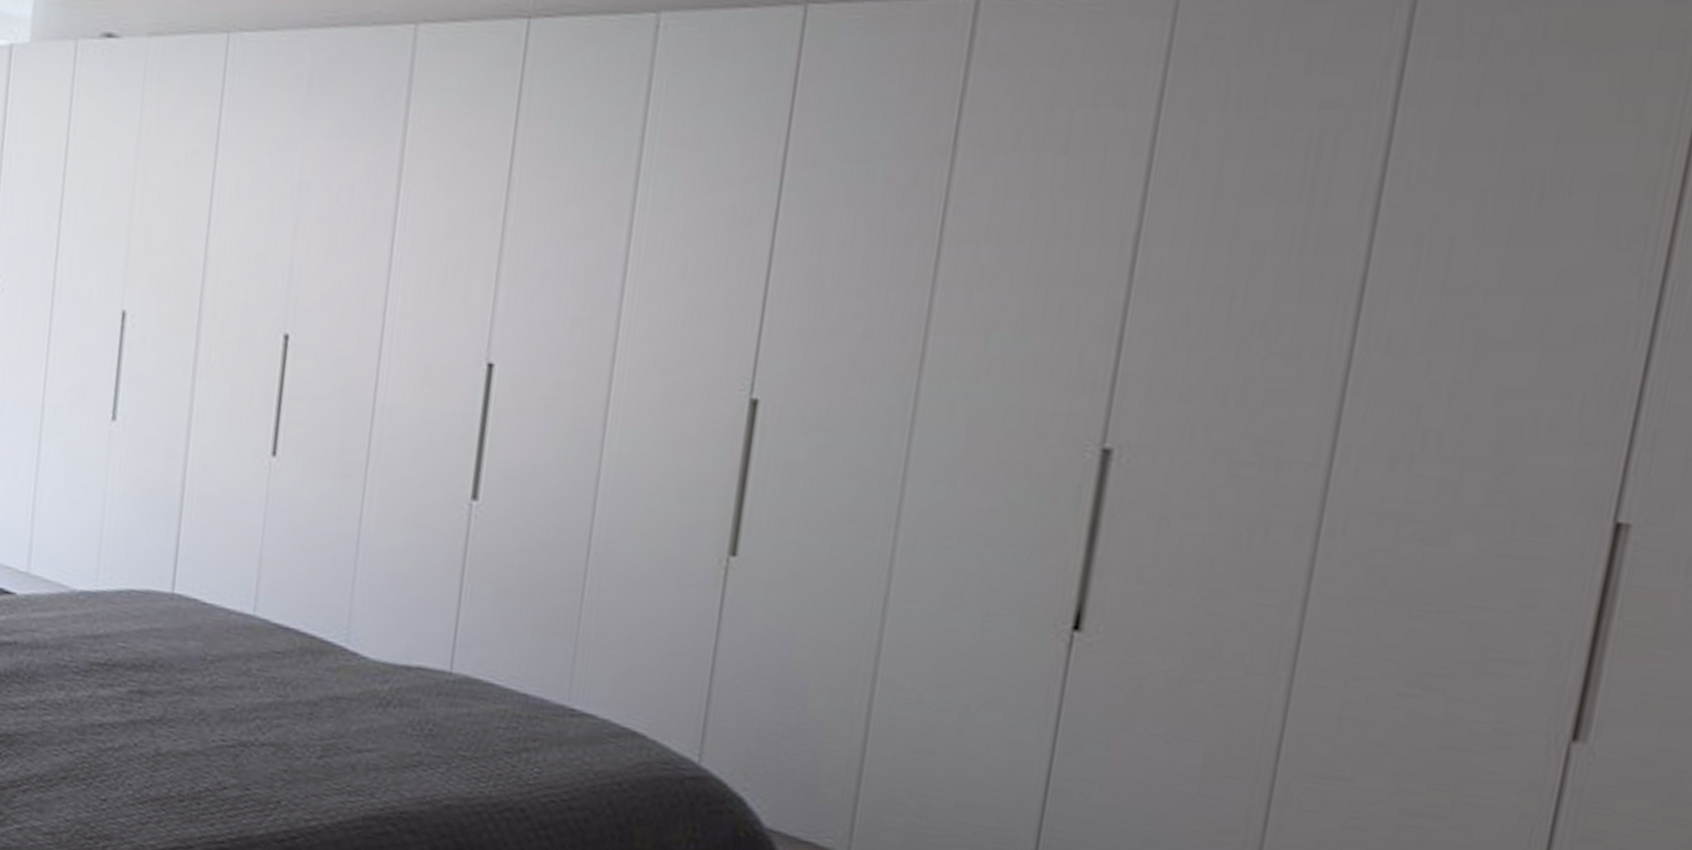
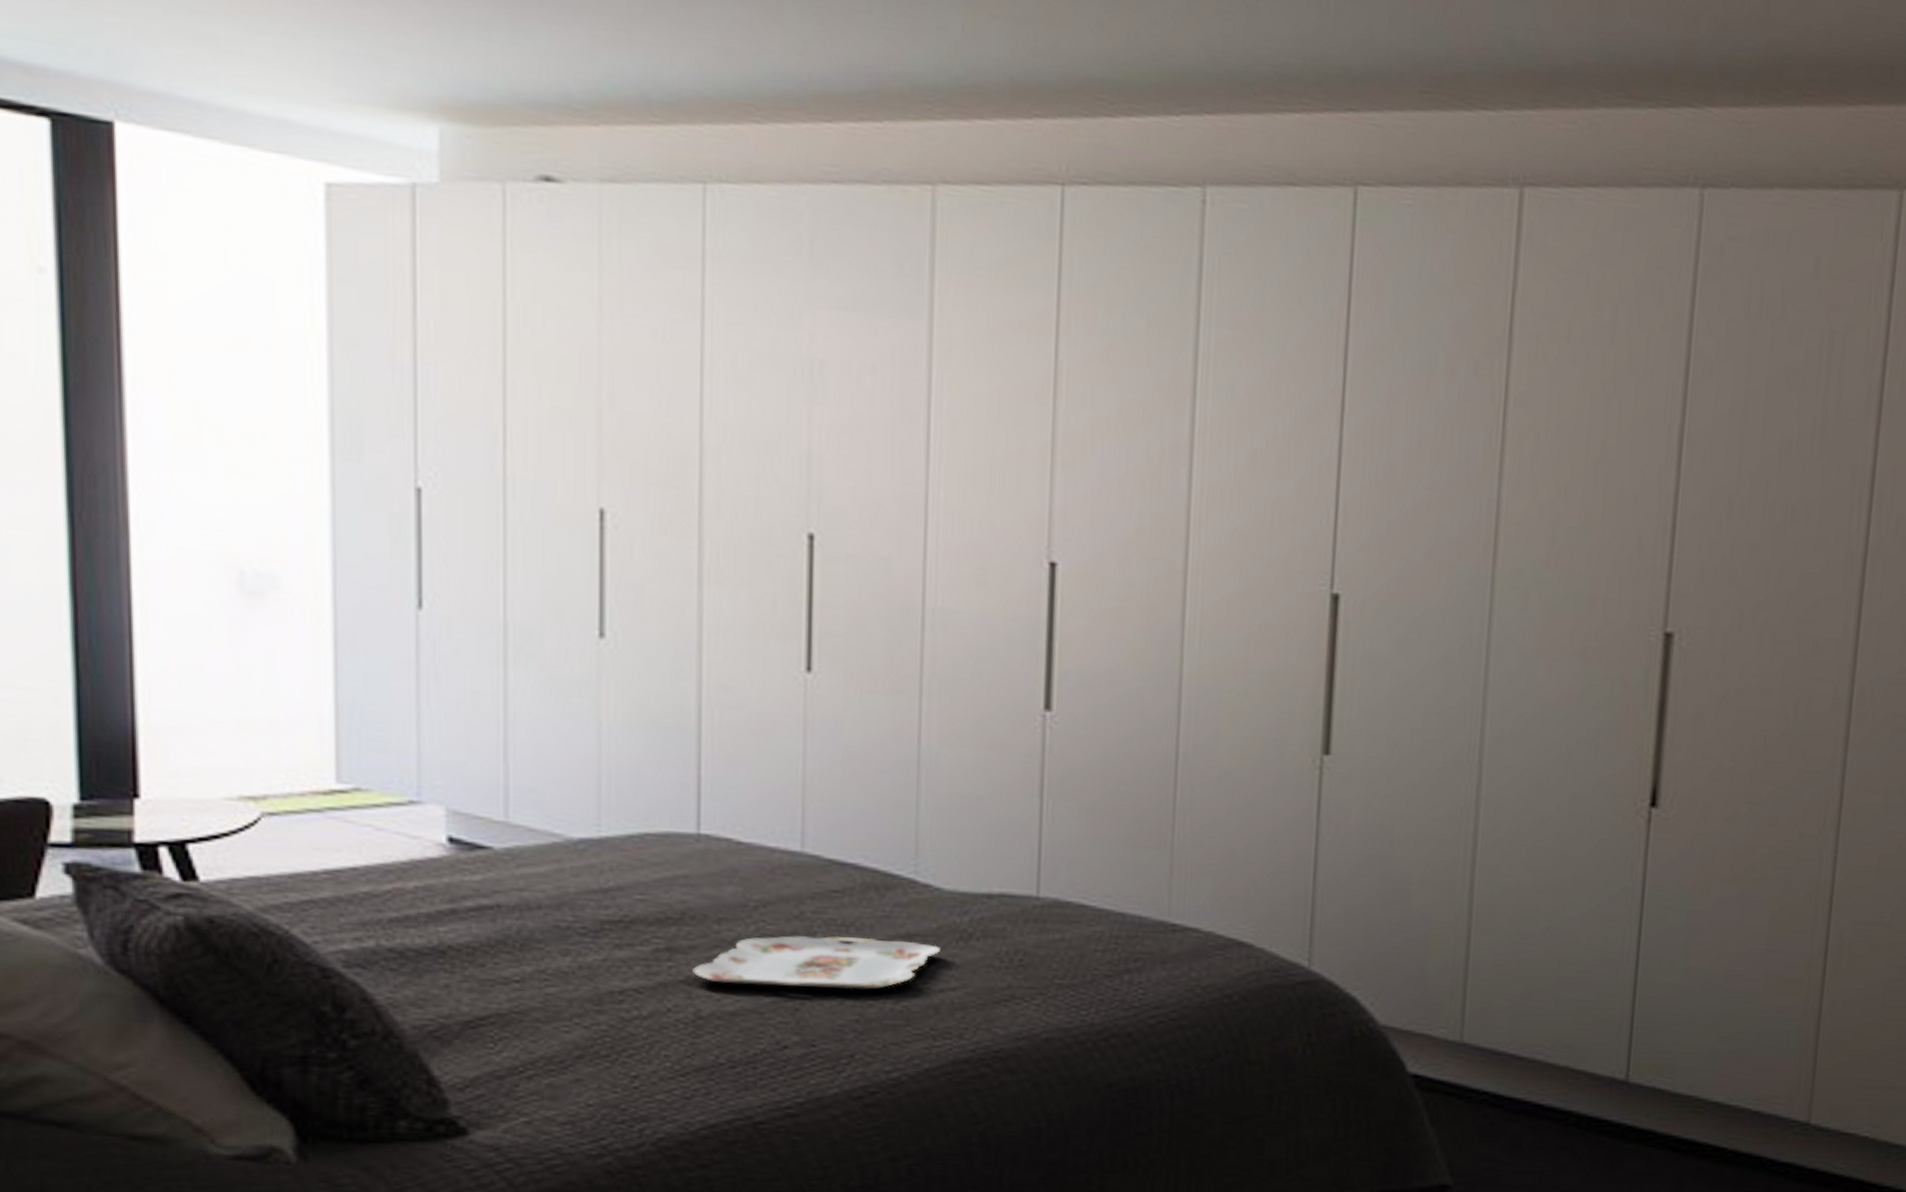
serving tray: none [157,687,362,744] -> present [693,935,940,990]

